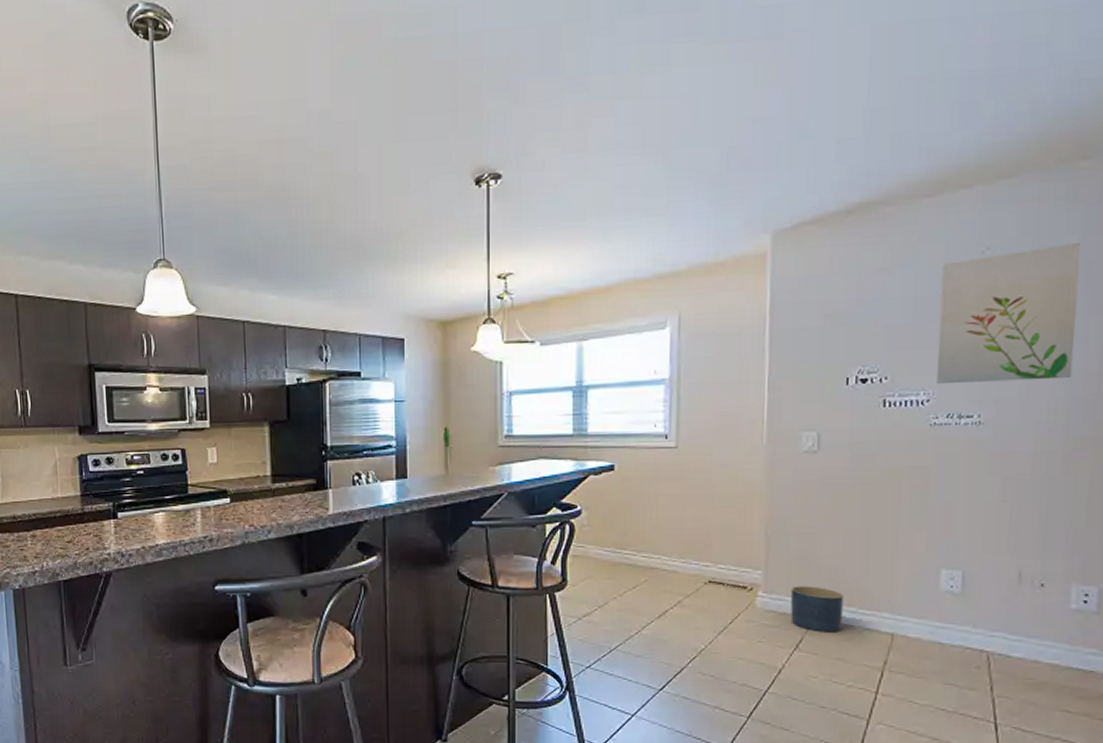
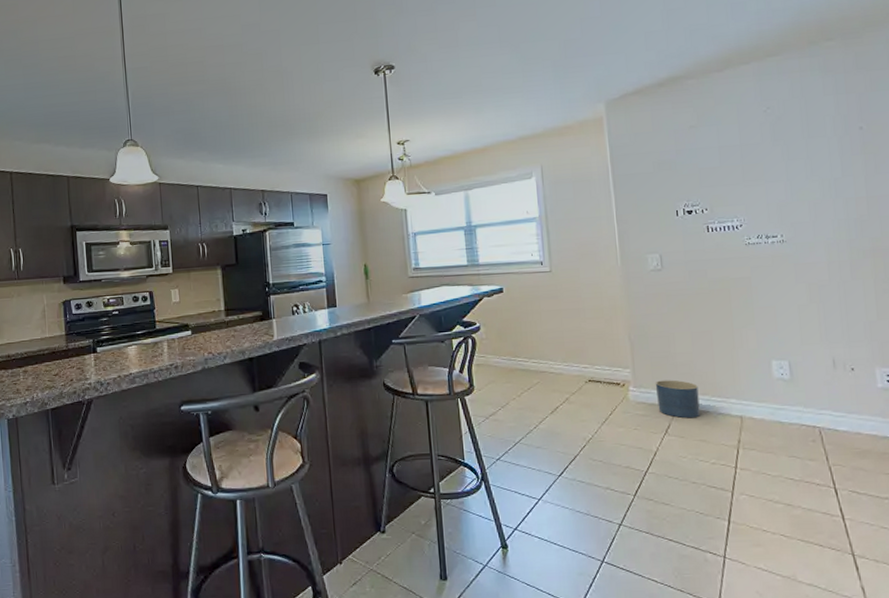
wall art: present [936,243,1082,385] -> none [736,102,847,213]

